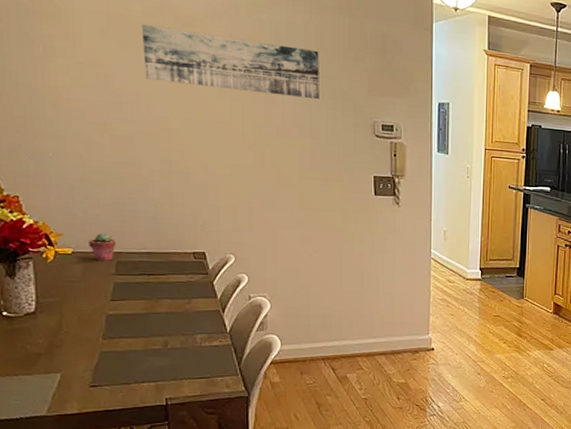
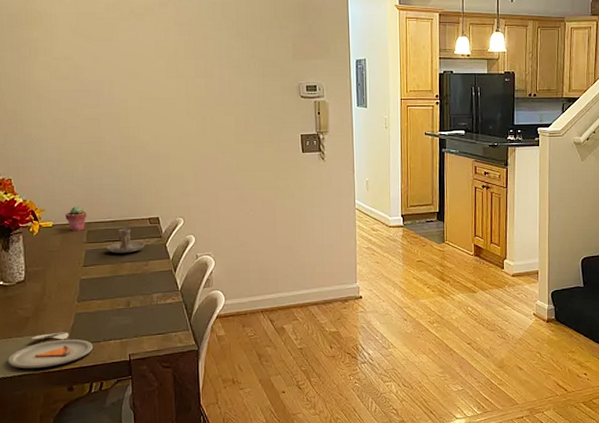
dinner plate: none [12,371,121,411] -> present [7,332,93,369]
candle holder: none [140,261,188,289] -> present [107,228,145,253]
wall art: present [141,23,319,99] -> none [103,18,251,69]

